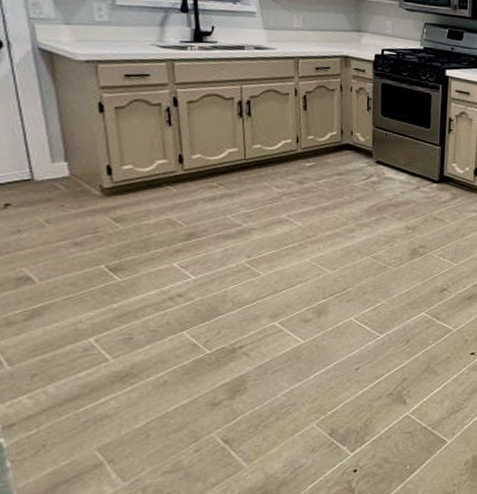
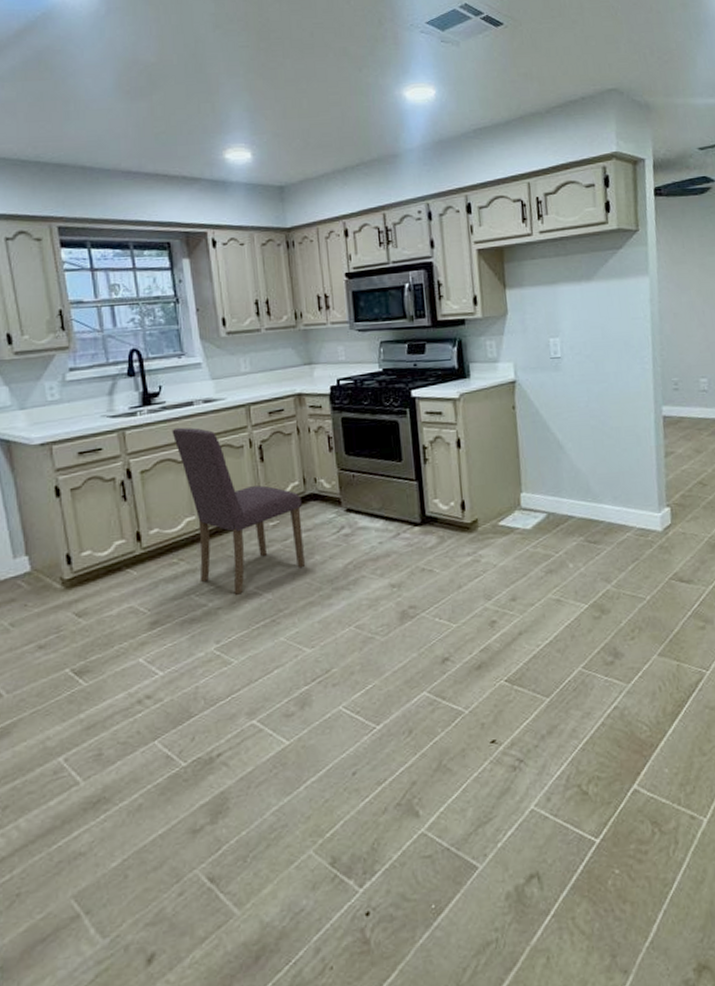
dining chair: none [221,67,338,220] -> present [172,427,305,595]

